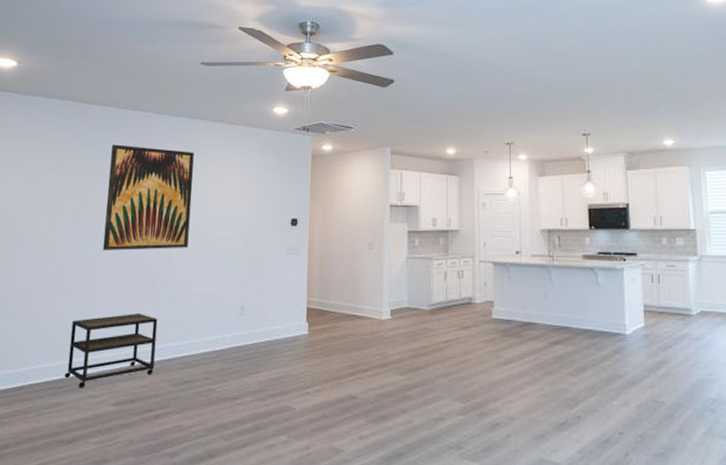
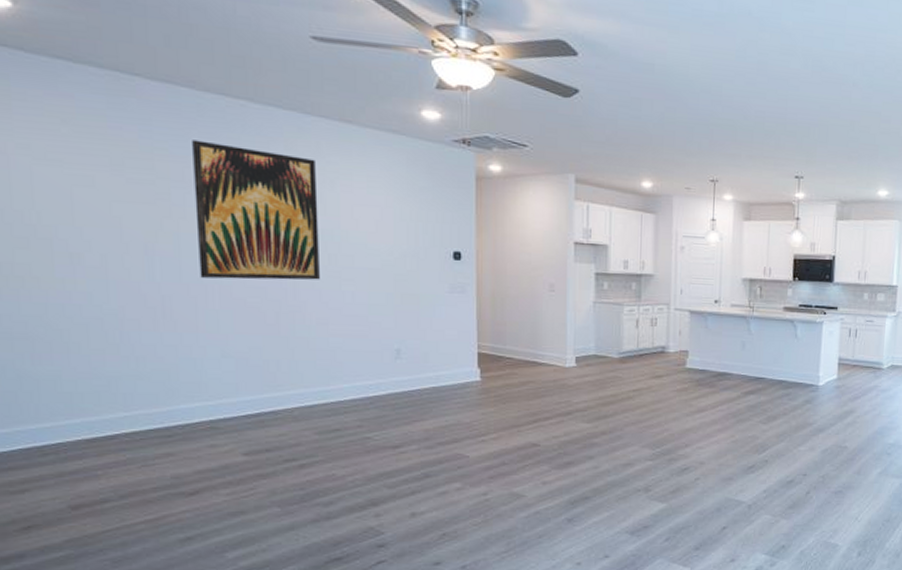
side table: present [64,312,158,388] -> none [171,353,291,437]

